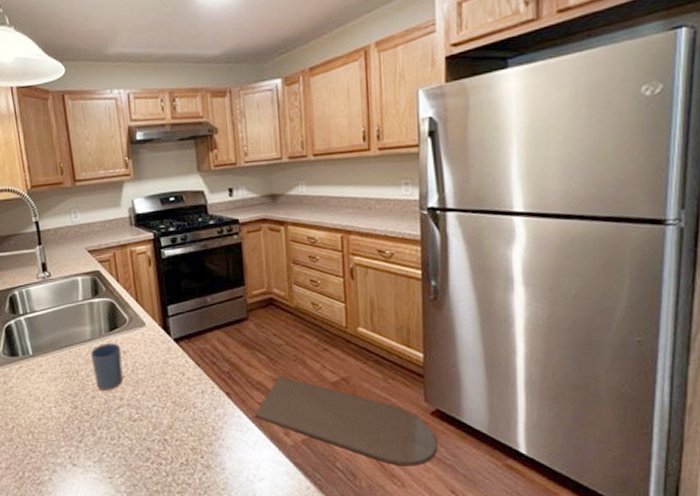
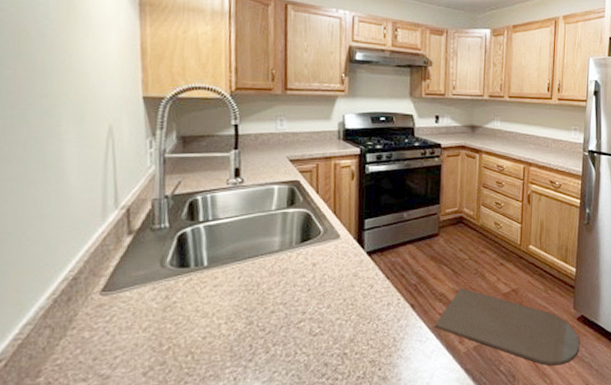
mug: present [90,343,123,391] -> none [275,255,311,304]

